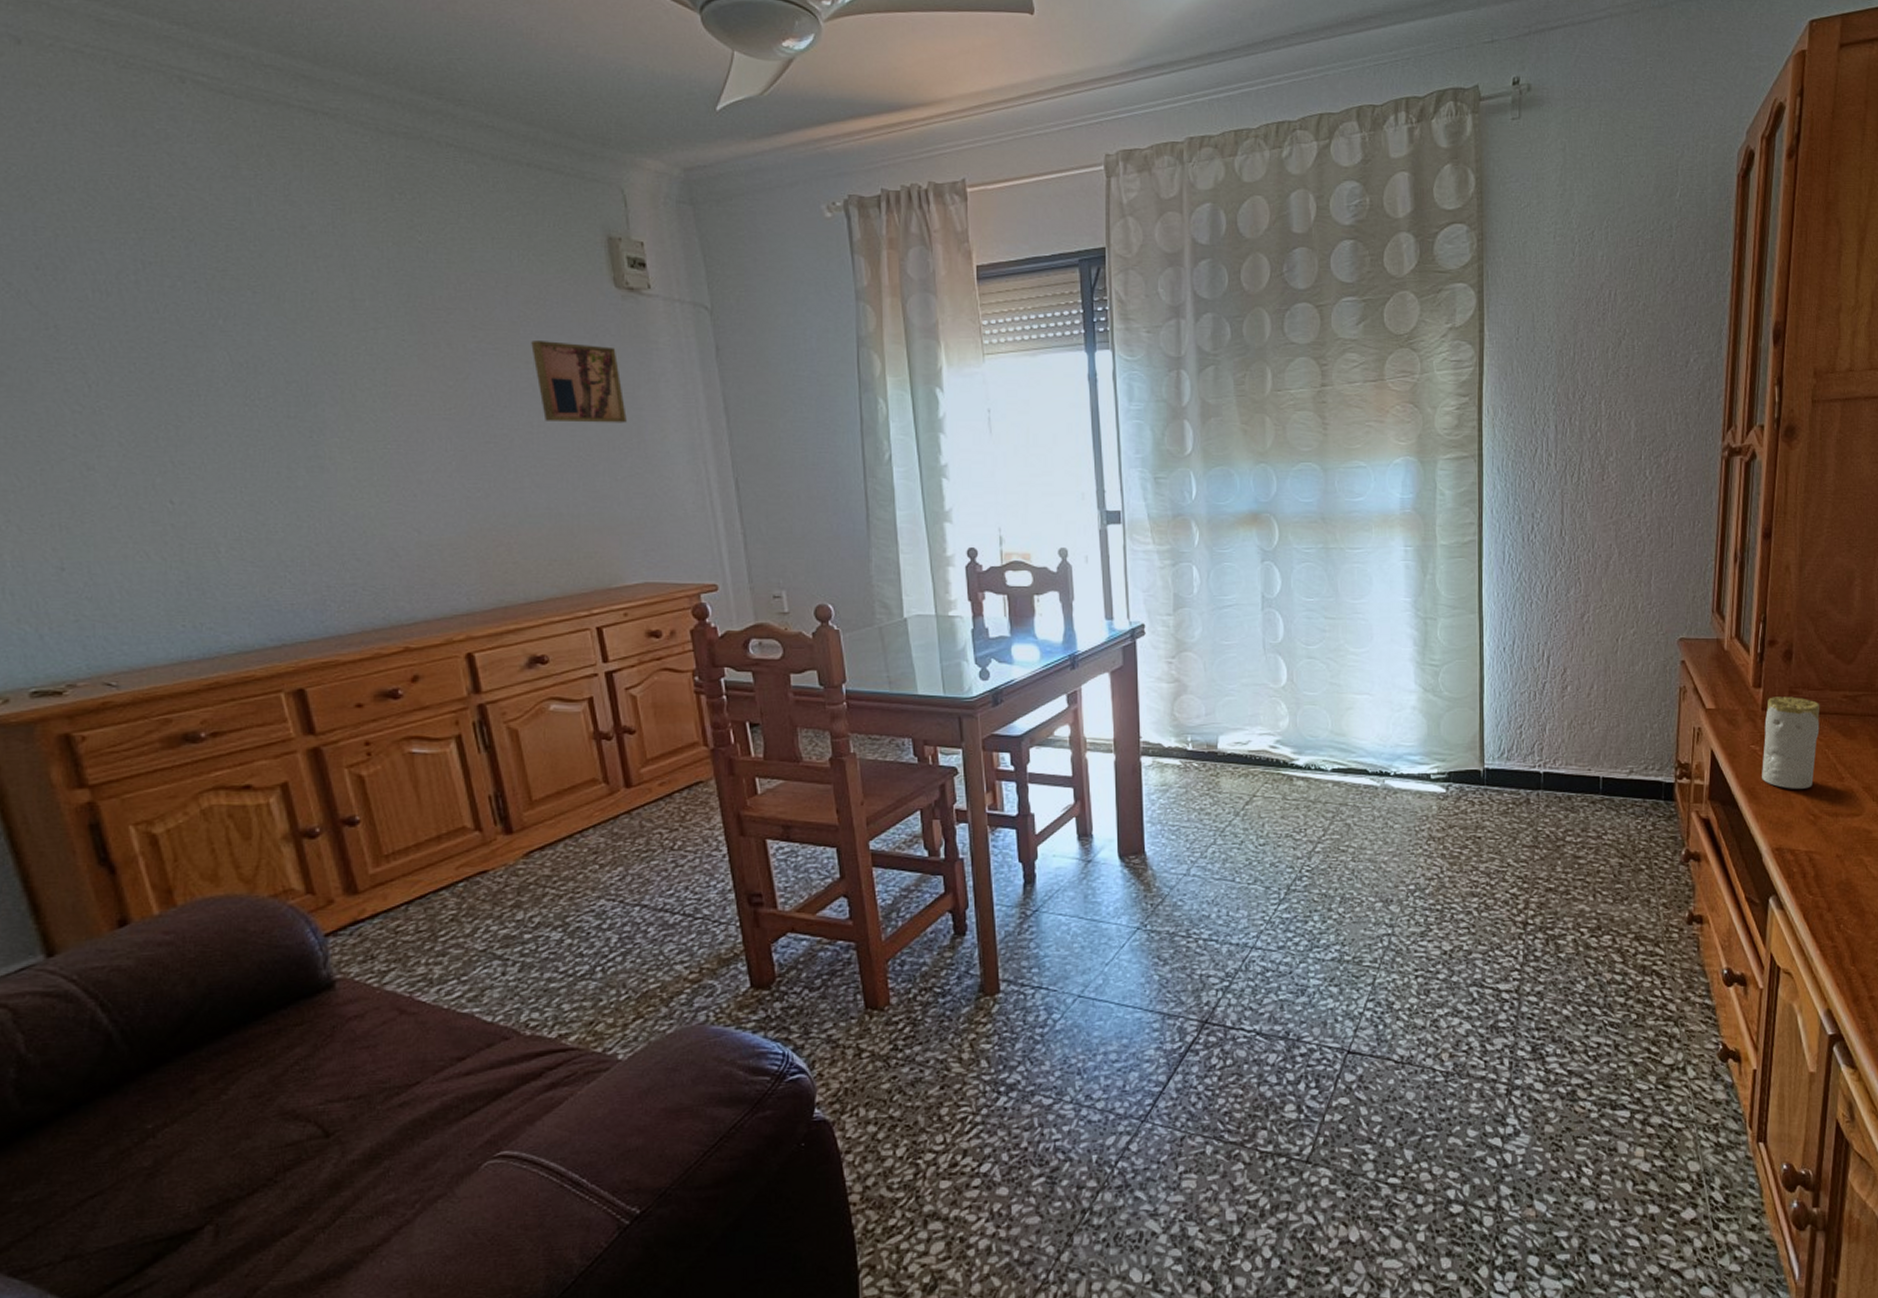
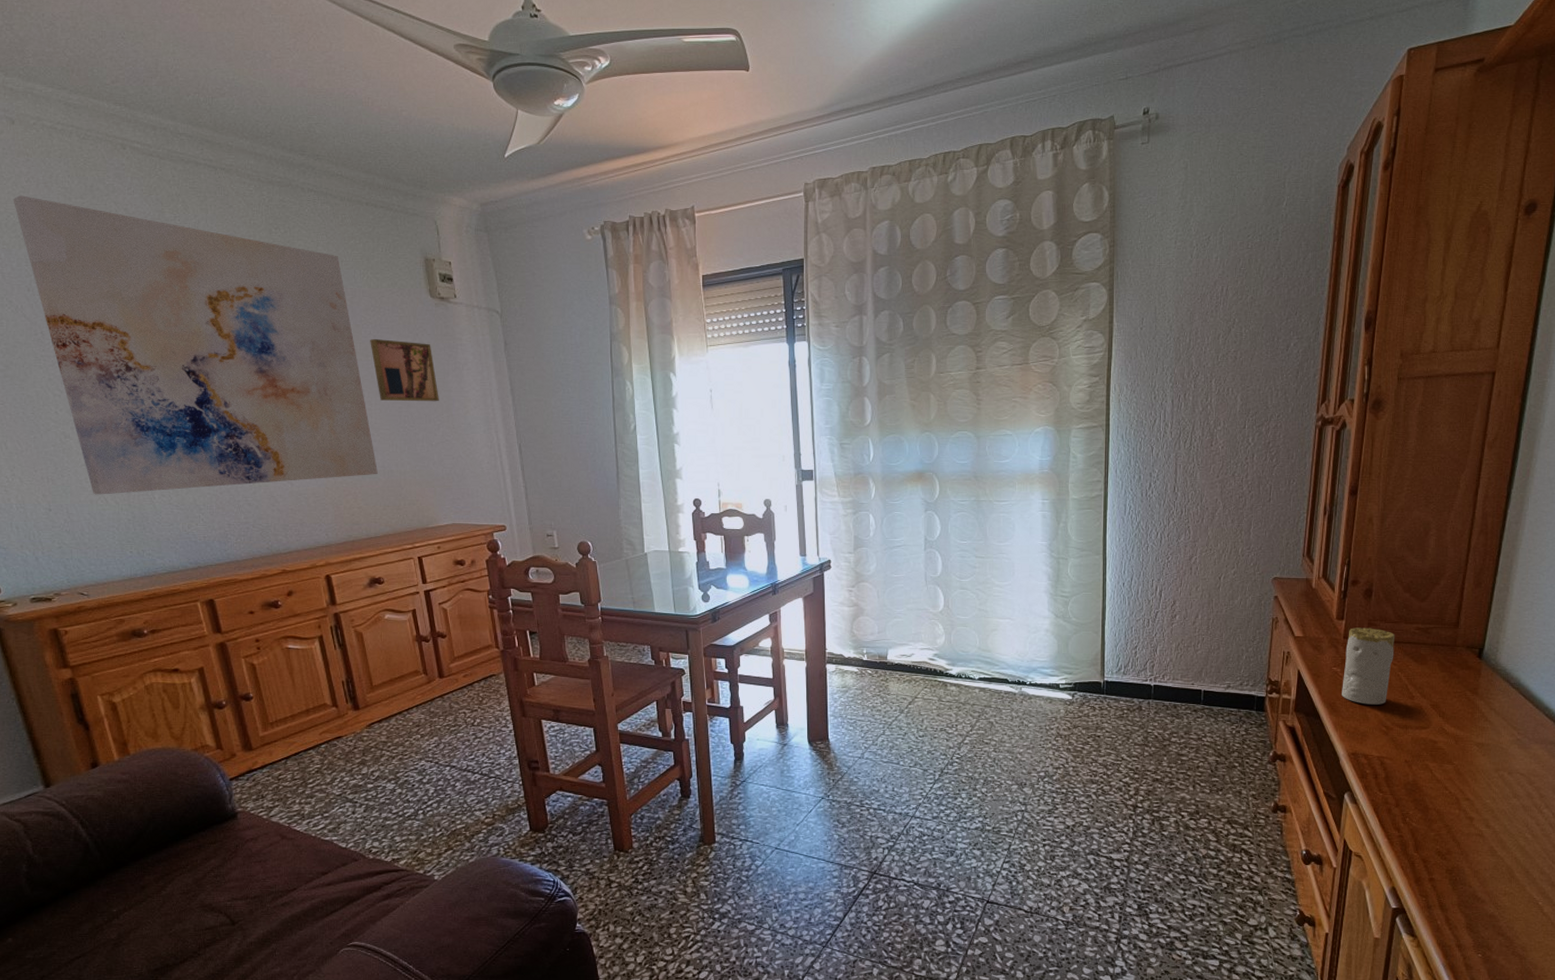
wall art: none [16,140,541,548] -> present [13,195,378,495]

